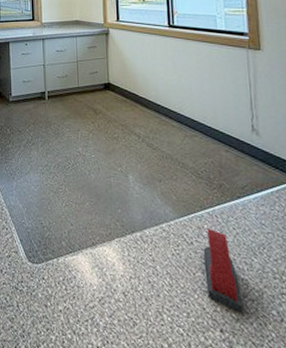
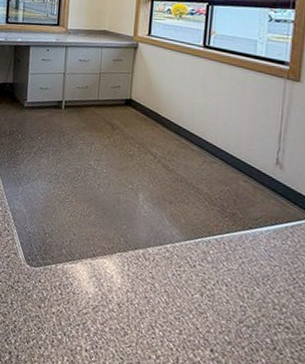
stapler: present [203,228,243,315] -> none [203,254,237,339]

